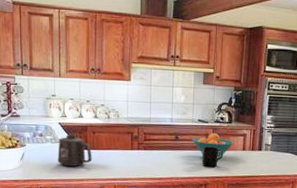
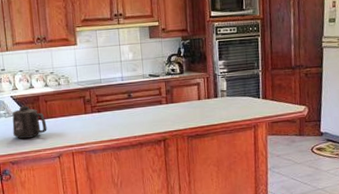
fruit bowl: present [192,133,235,159] -> none [145,86,189,112]
mug: present [202,146,223,168] -> none [157,100,178,122]

